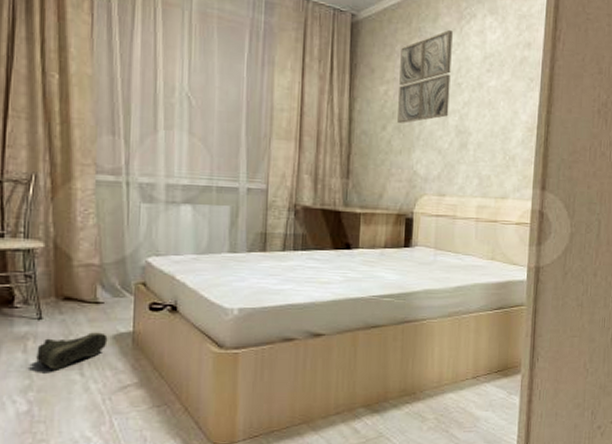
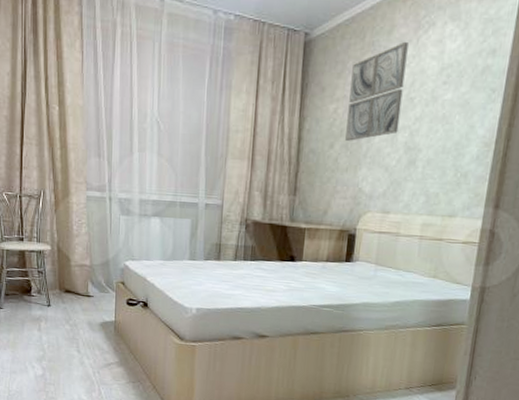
sneaker: present [36,332,108,370] -> none [47,319,97,346]

